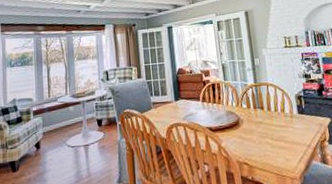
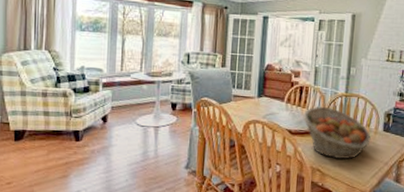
fruit basket: none [219,99,289,149] -> present [302,106,371,159]

